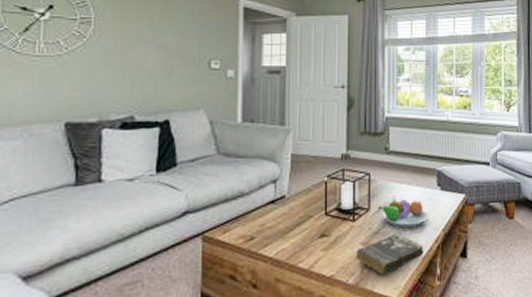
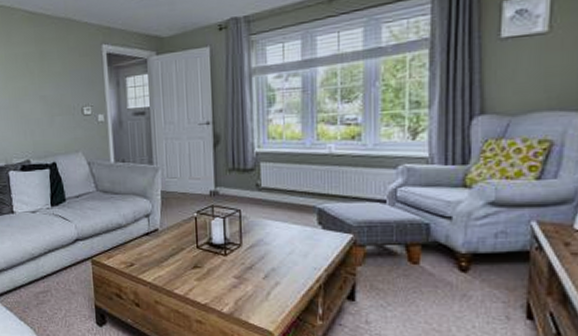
book: present [356,232,423,275] -> none [229,269,303,308]
fruit bowl: present [377,198,429,228] -> none [250,235,308,265]

